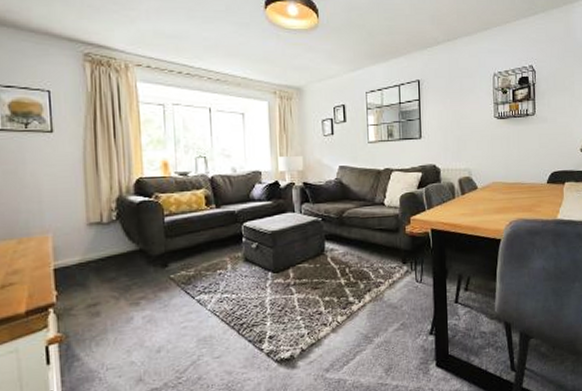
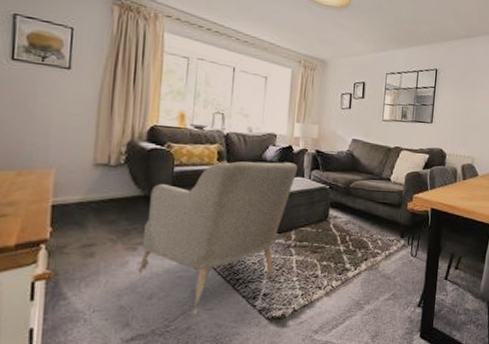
armchair: none [143,198,287,363] -> present [138,161,298,314]

